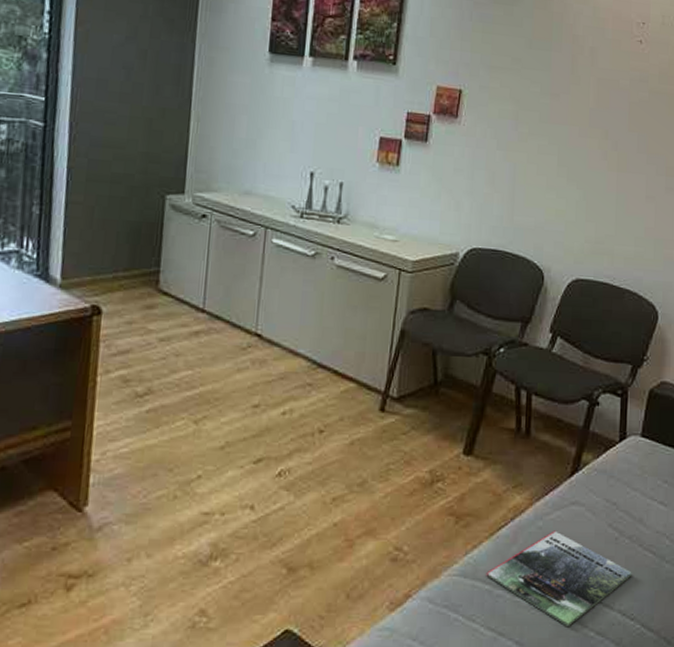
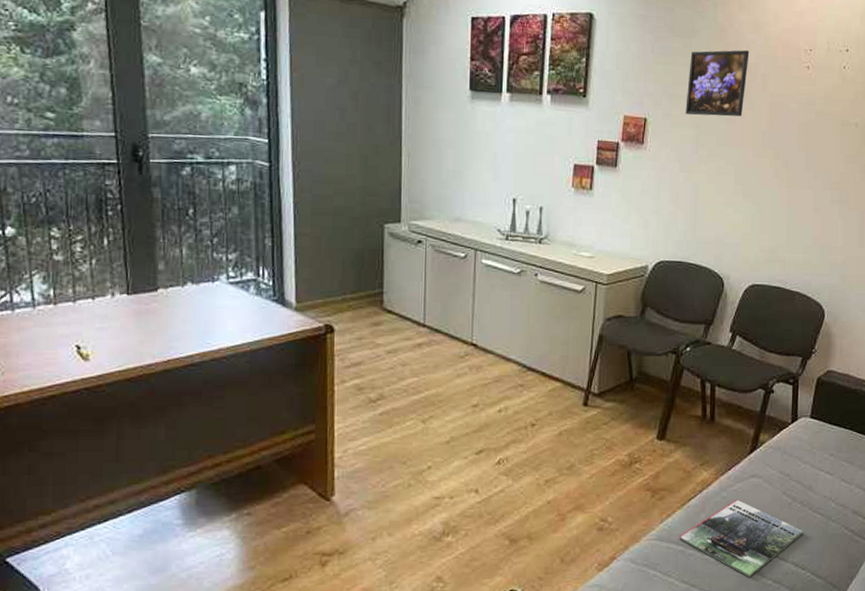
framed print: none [505,20,577,92] -> present [685,50,750,117]

